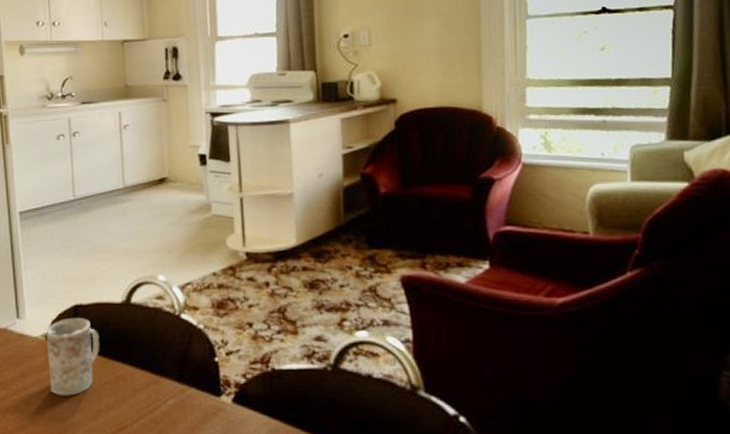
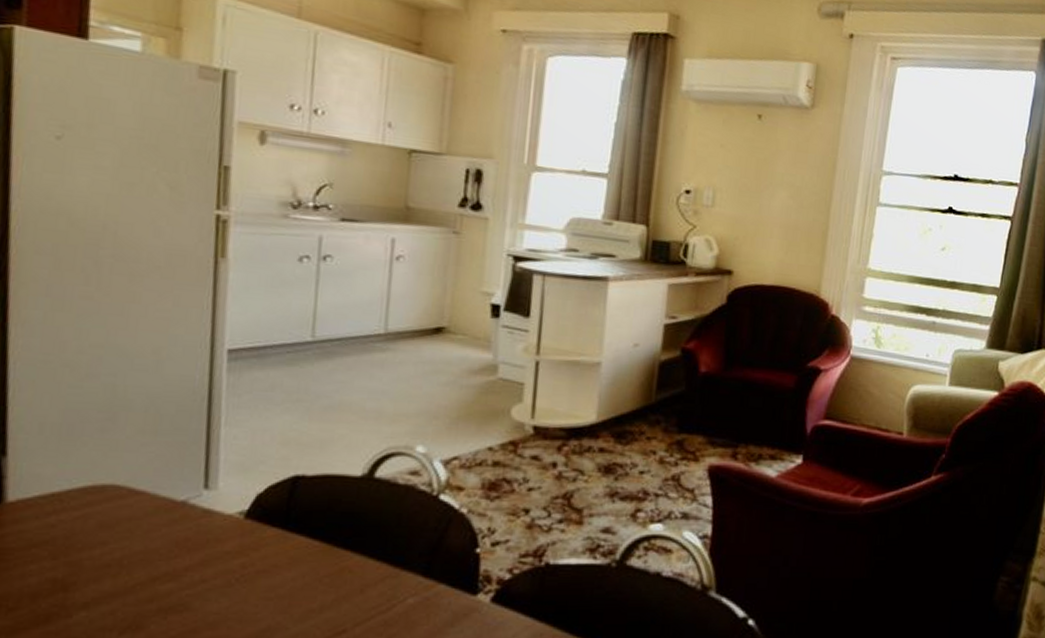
mug: present [46,318,100,396] -> none [241,492,324,592]

